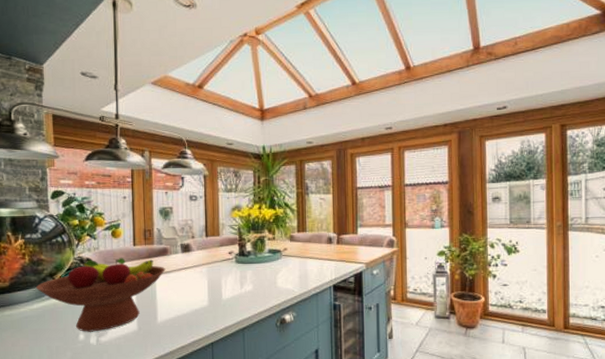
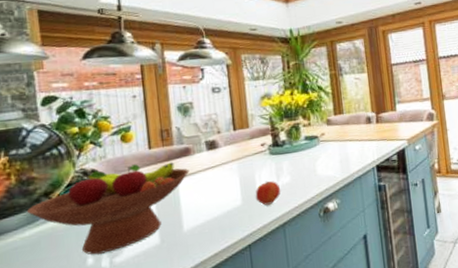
apple: none [220,287,244,309] -> present [255,181,281,205]

